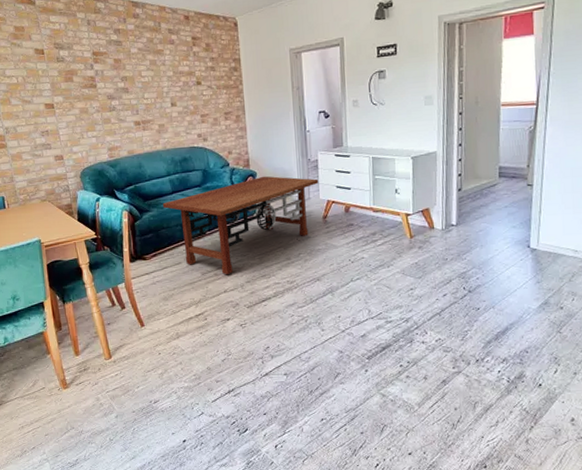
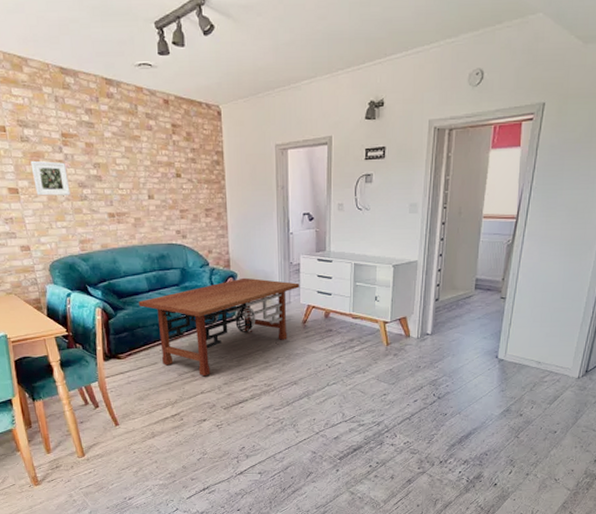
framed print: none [65,77,100,109] -> present [30,160,71,196]

